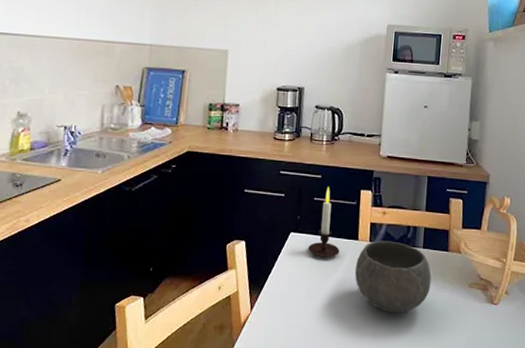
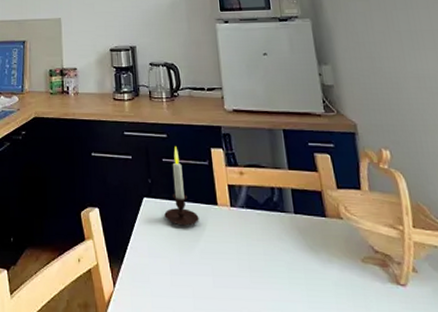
bowl: present [354,240,432,314] -> none [219,205,314,295]

